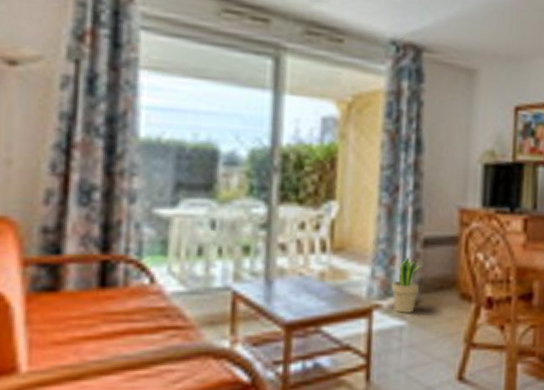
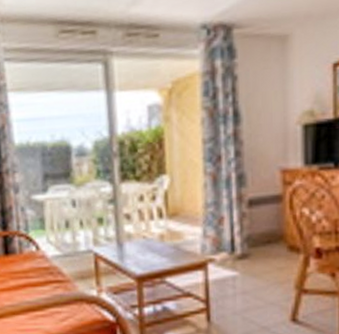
potted plant: present [392,257,422,313] -> none [223,217,249,265]

